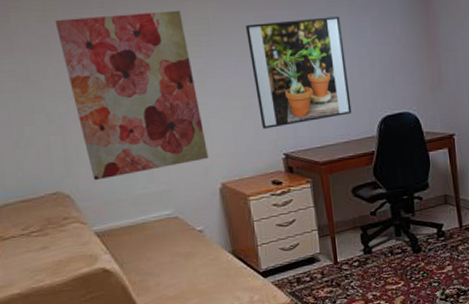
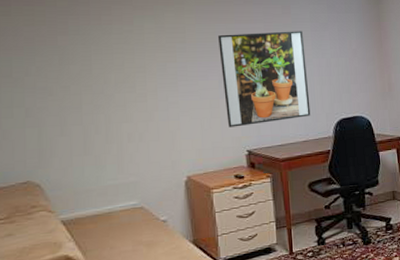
wall art: present [55,10,208,181] -> none [42,20,176,171]

